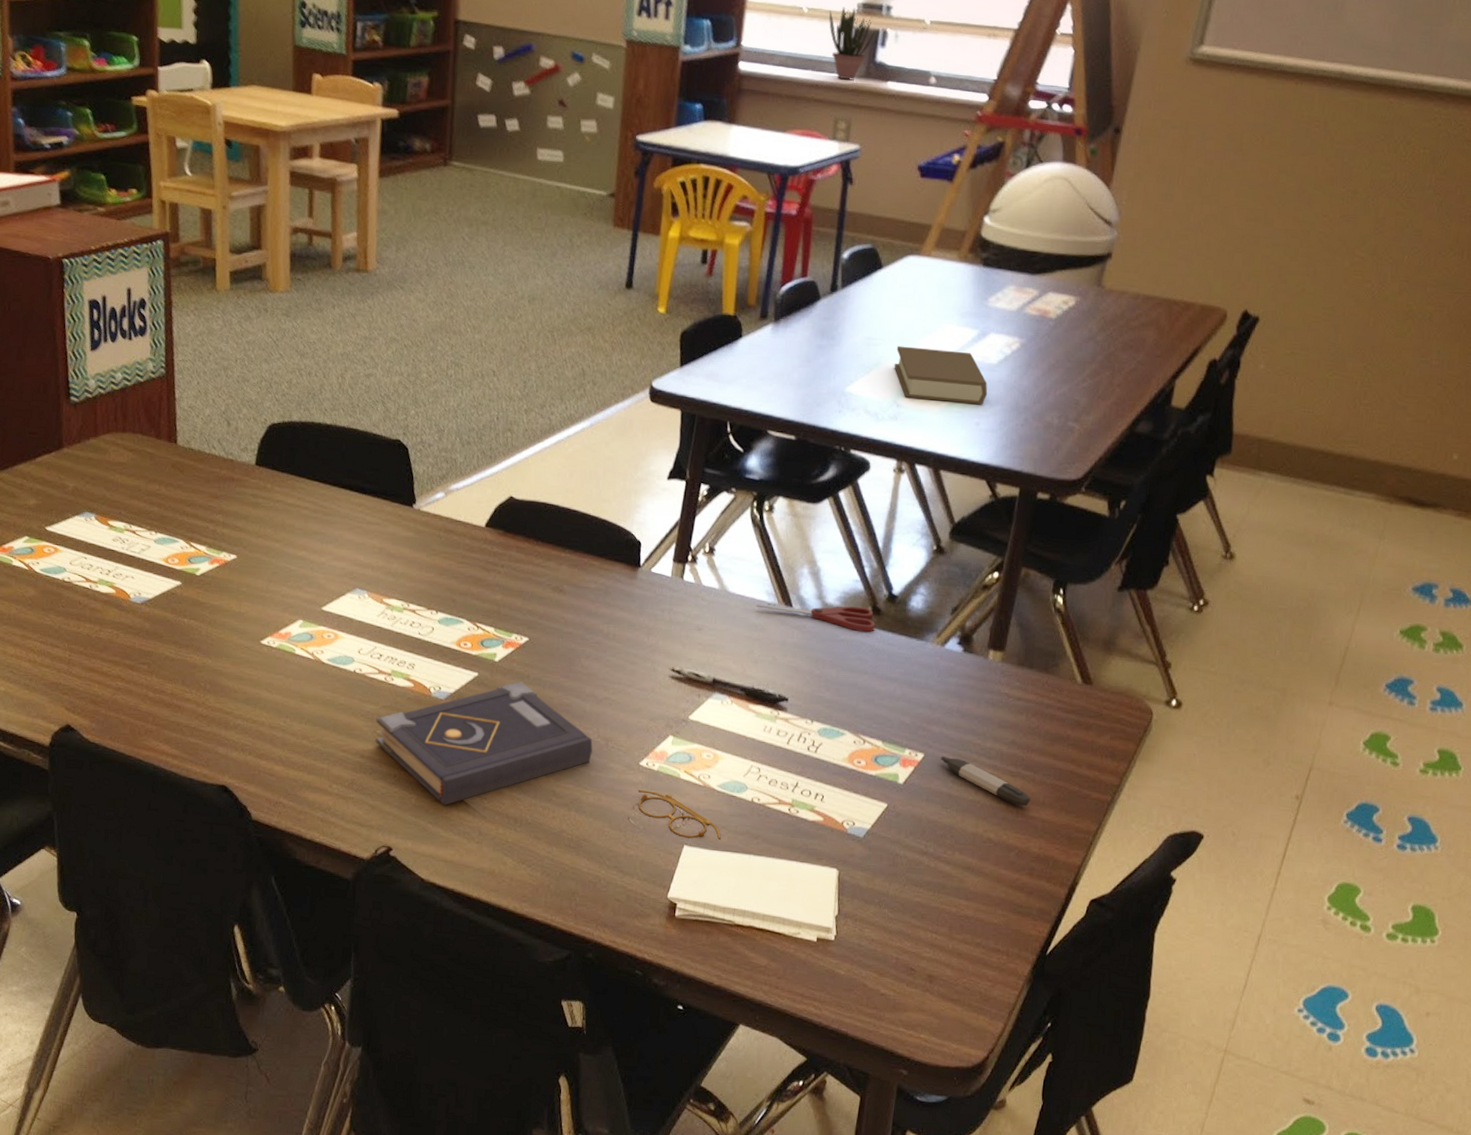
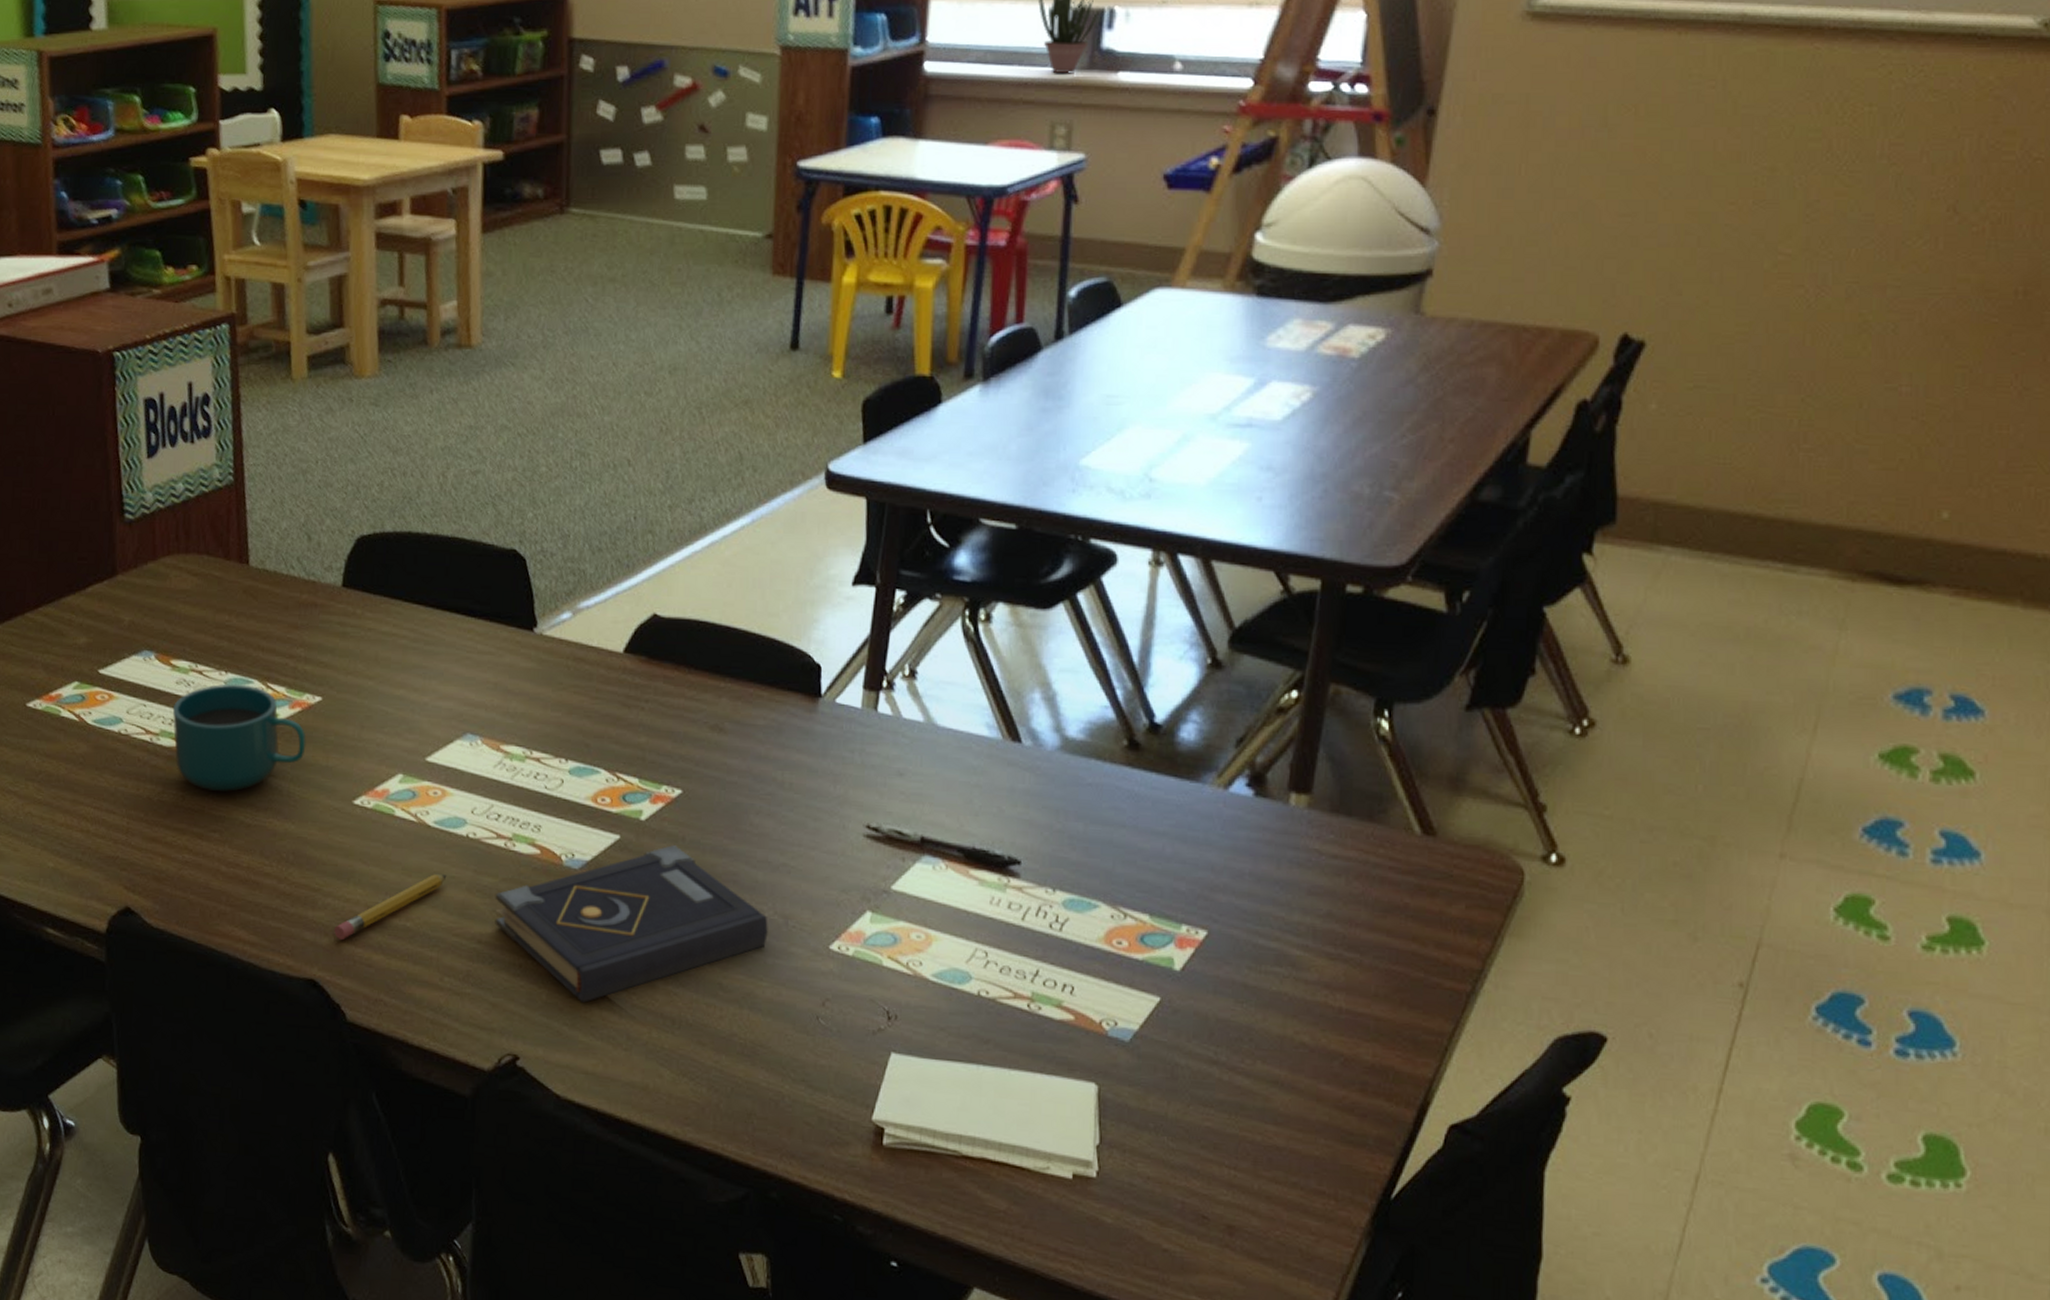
cup: none [109,542,223,631] -> present [172,684,306,792]
pencil: none [243,702,337,754] -> present [334,874,447,941]
glasses: present [638,789,721,840] -> none [829,980,939,1045]
scissors: present [756,605,875,633] -> none [974,739,1133,774]
book: present [894,346,988,405] -> none [1143,403,1271,474]
marker: present [941,755,1031,807] -> none [1230,933,1359,1000]

